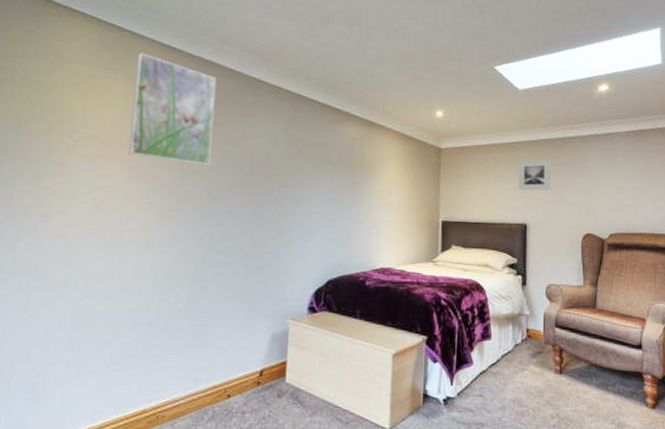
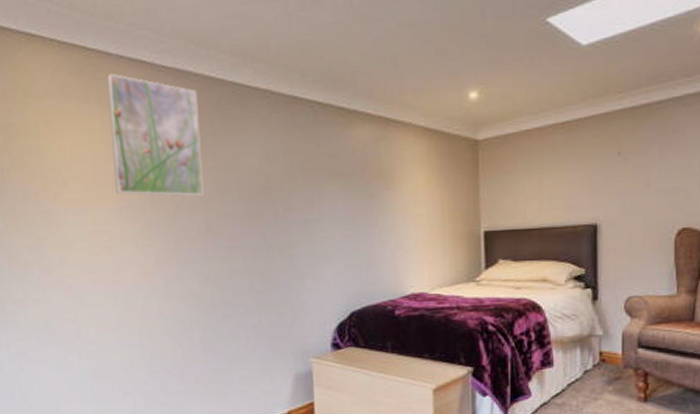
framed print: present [518,159,552,191] -> none [584,135,631,183]

